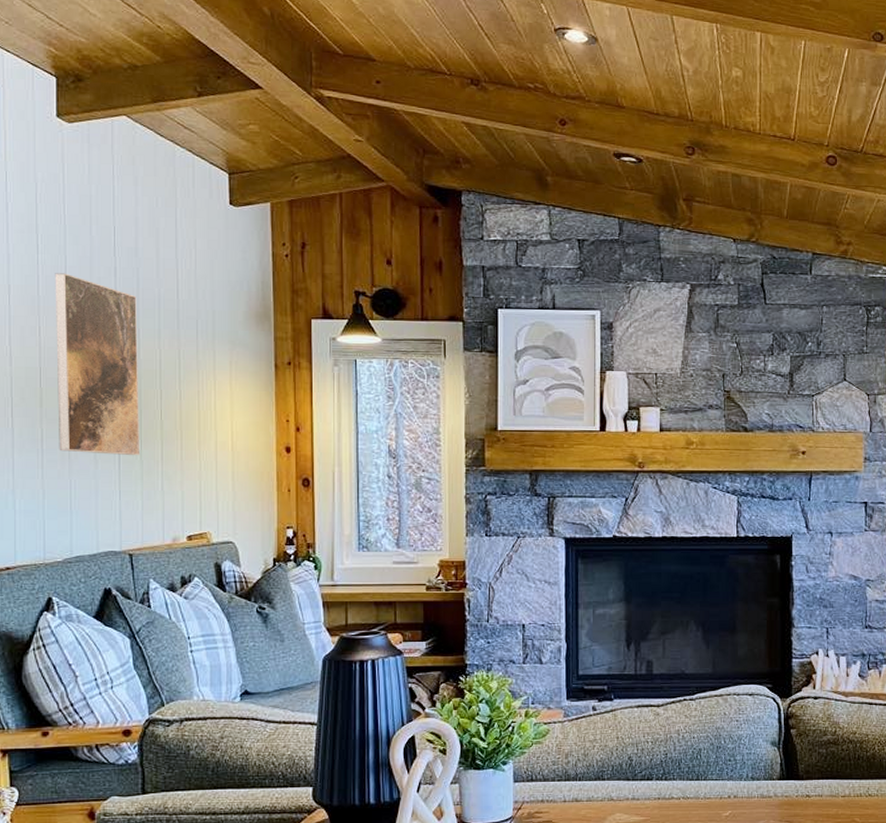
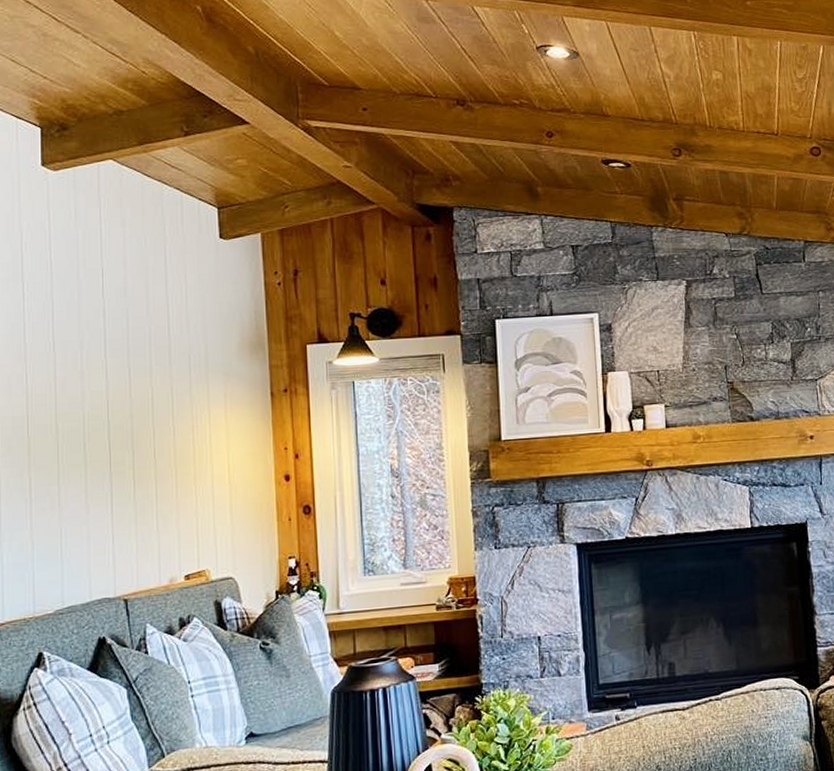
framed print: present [55,273,141,456] -> none [41,318,134,499]

